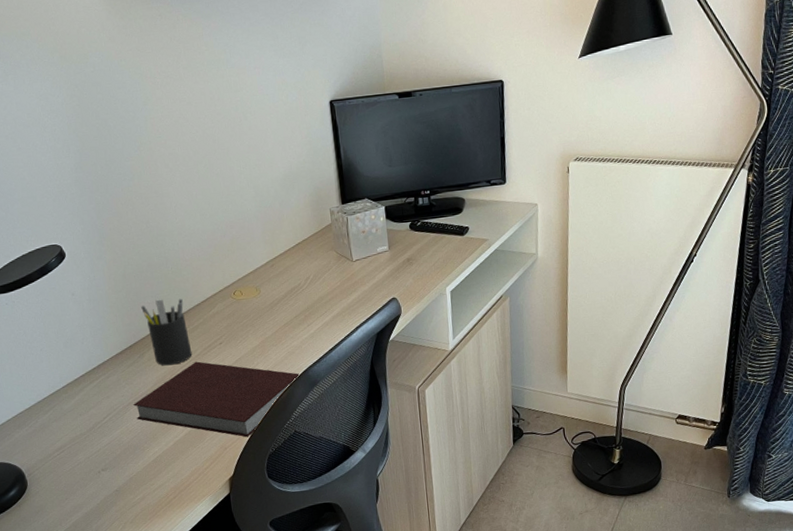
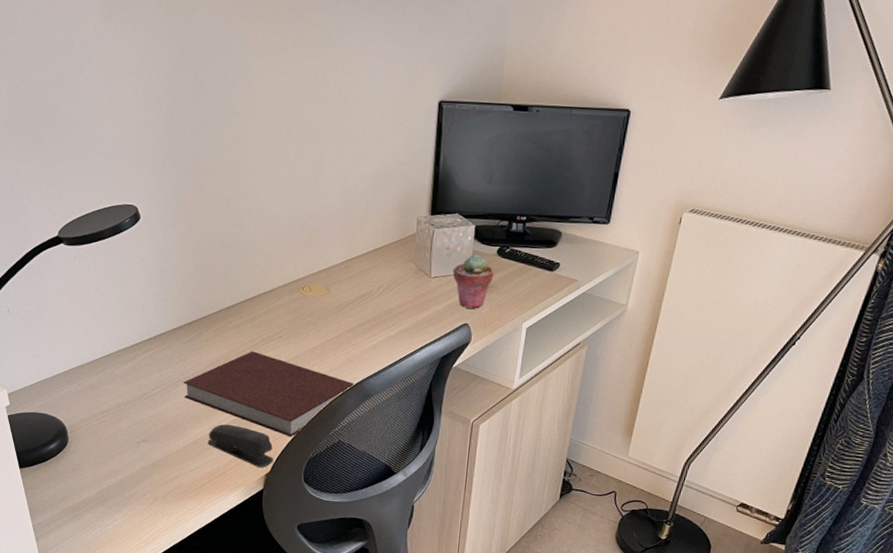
pen holder: present [141,298,192,366] -> none [207,280,250,350]
stapler: none [167,436,235,473] -> present [207,424,273,468]
potted succulent: none [372,232,411,283] -> present [452,254,494,309]

